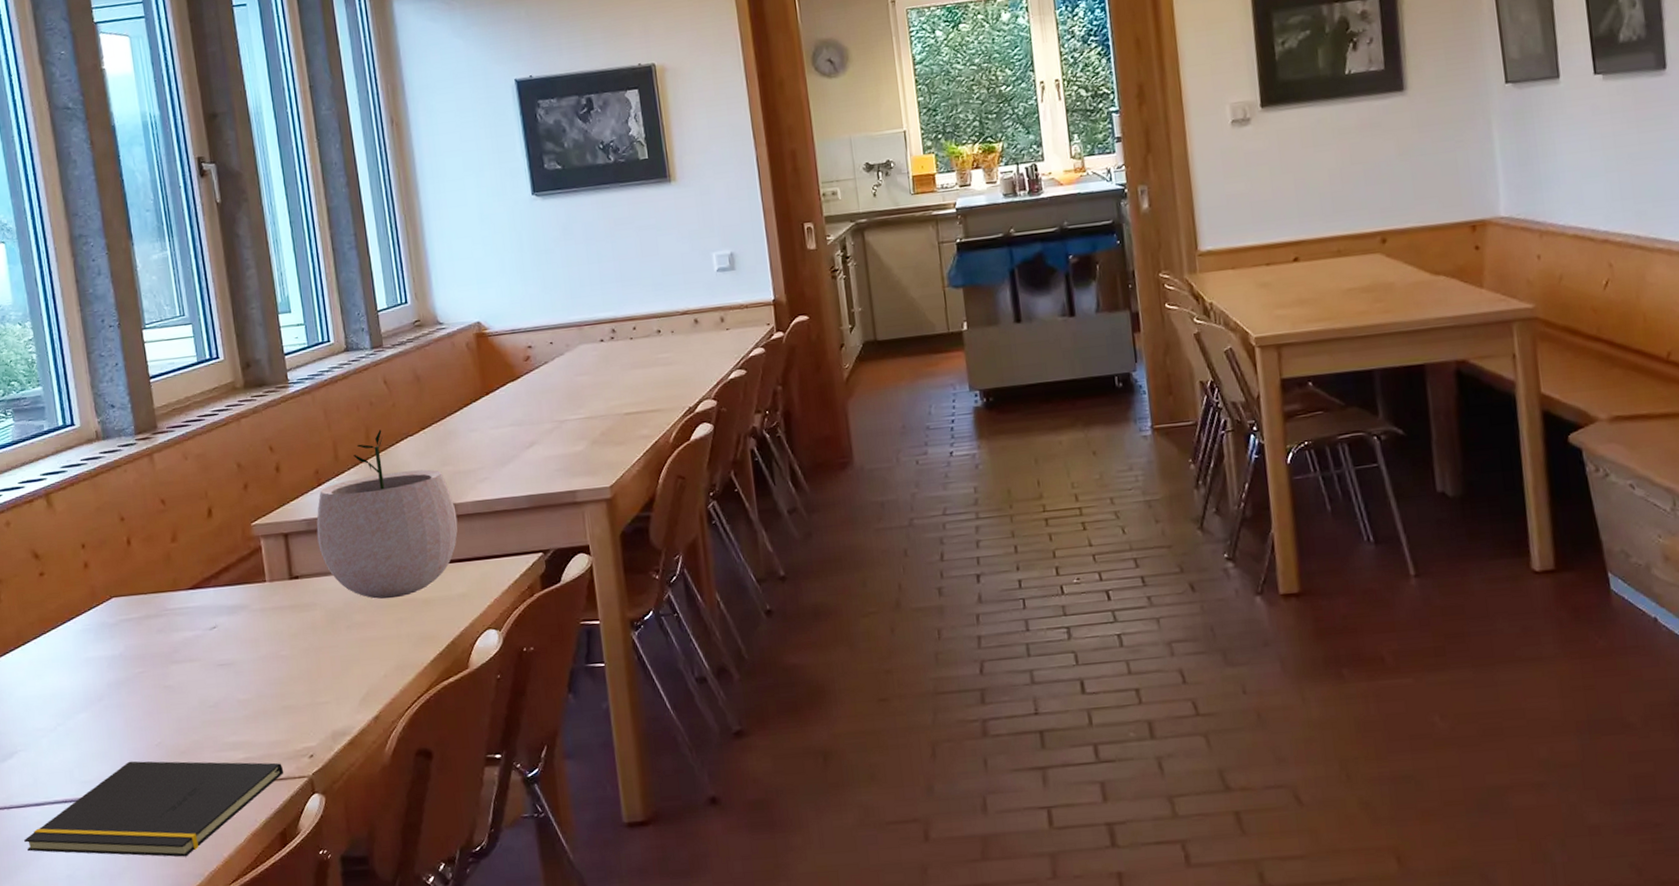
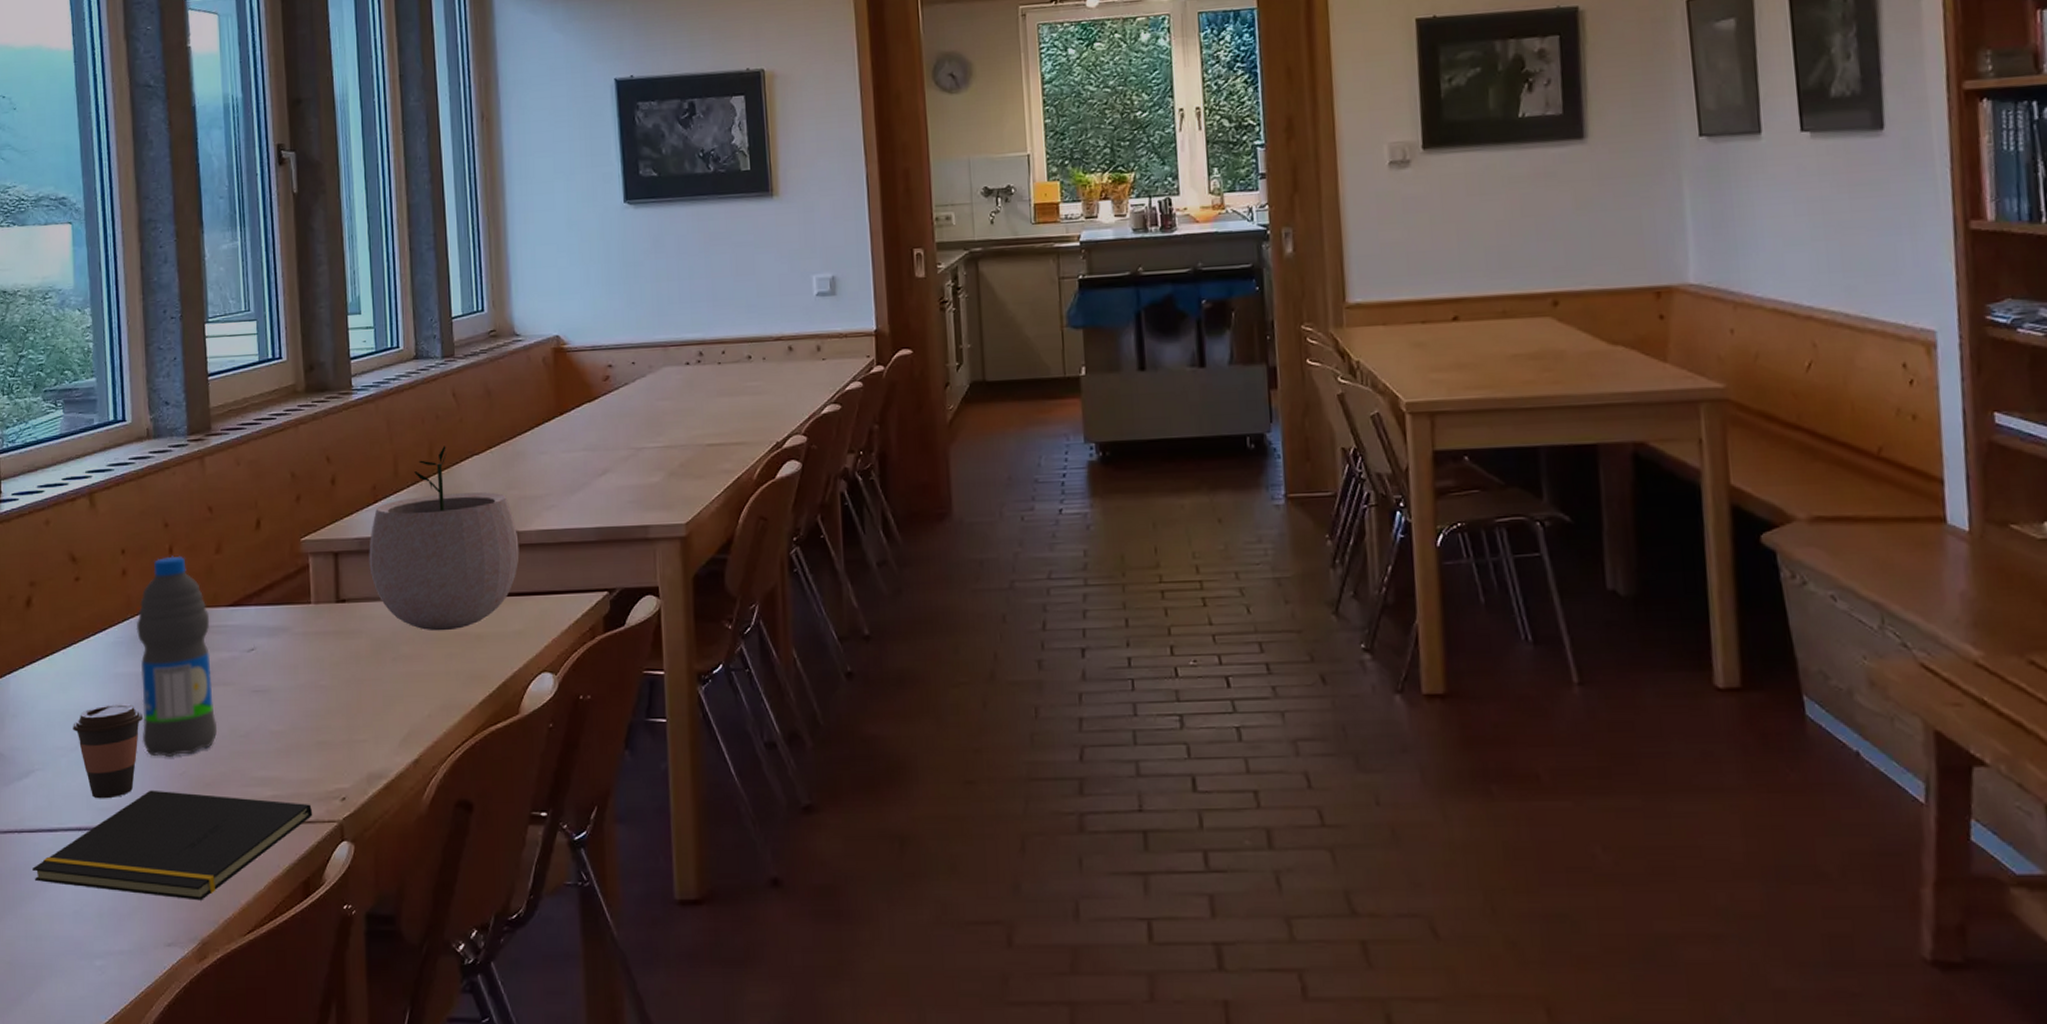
coffee cup: none [50,685,117,773] -> present [73,704,144,799]
water bottle: none [102,546,188,731] -> present [136,555,218,757]

